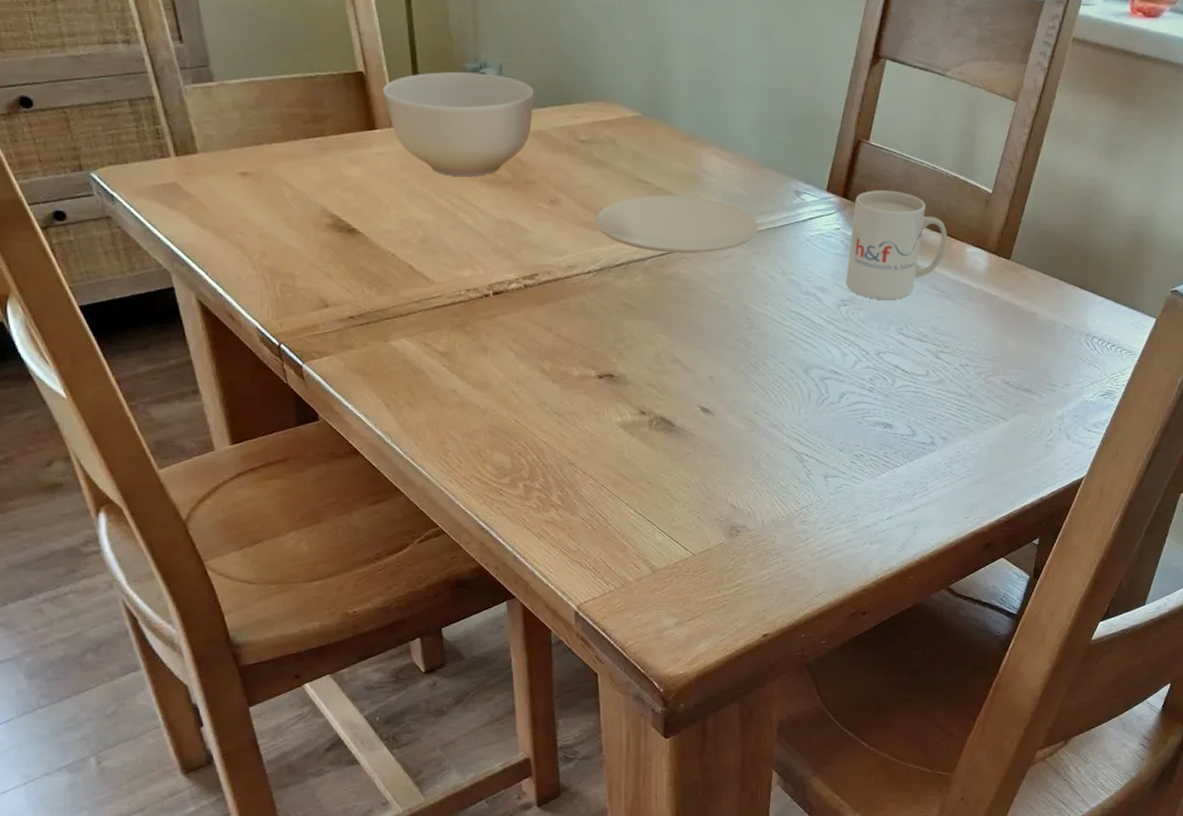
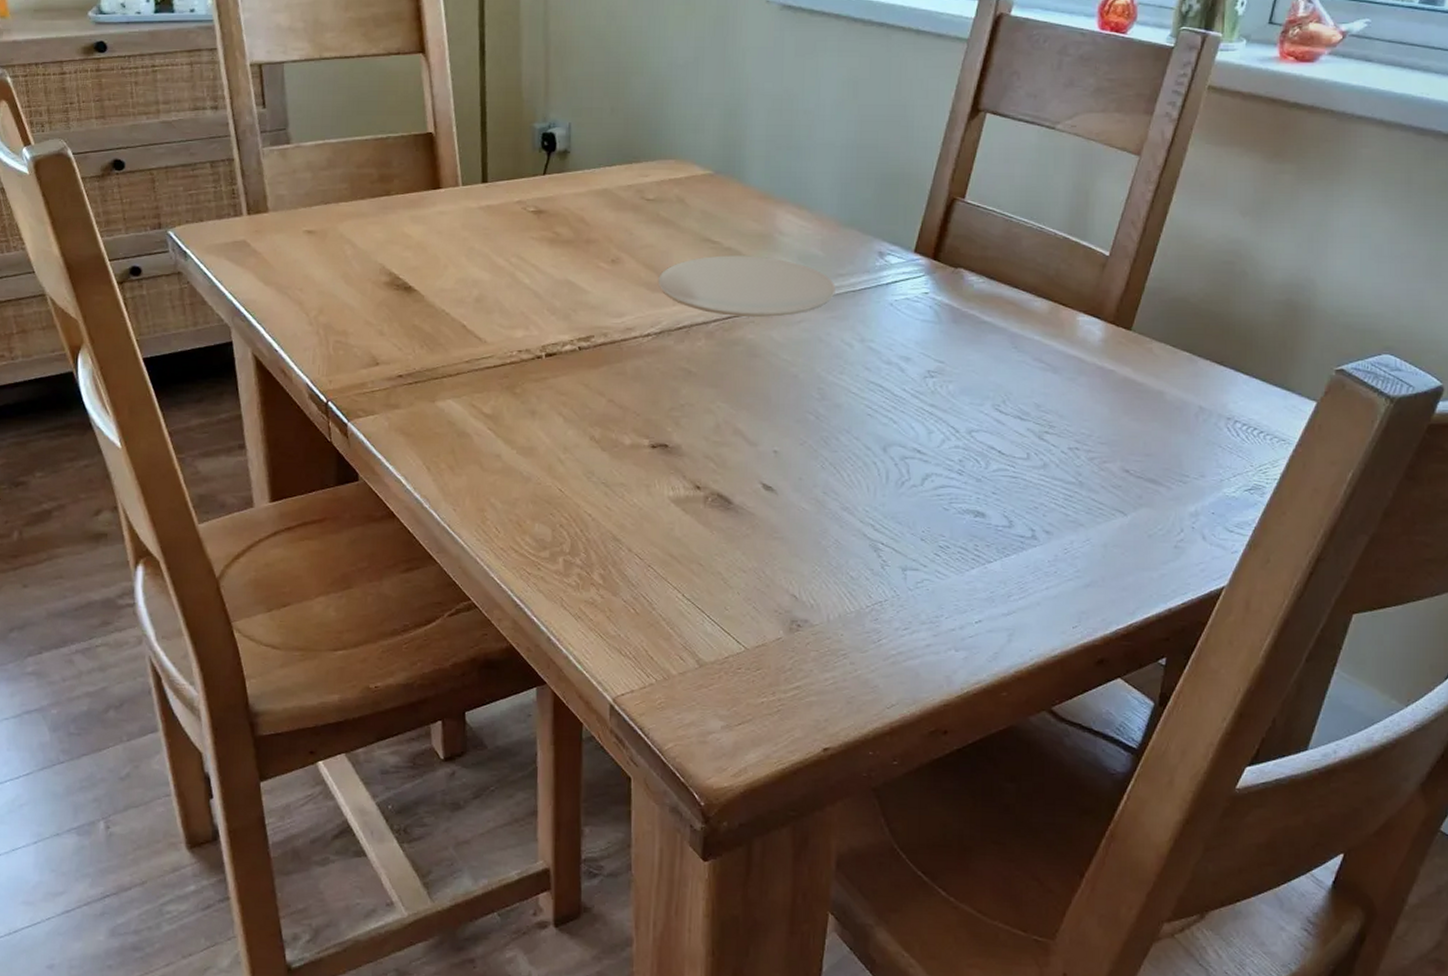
bowl: present [382,72,535,177] -> none [450,132,603,236]
mug: present [846,190,947,300] -> none [934,252,1054,373]

